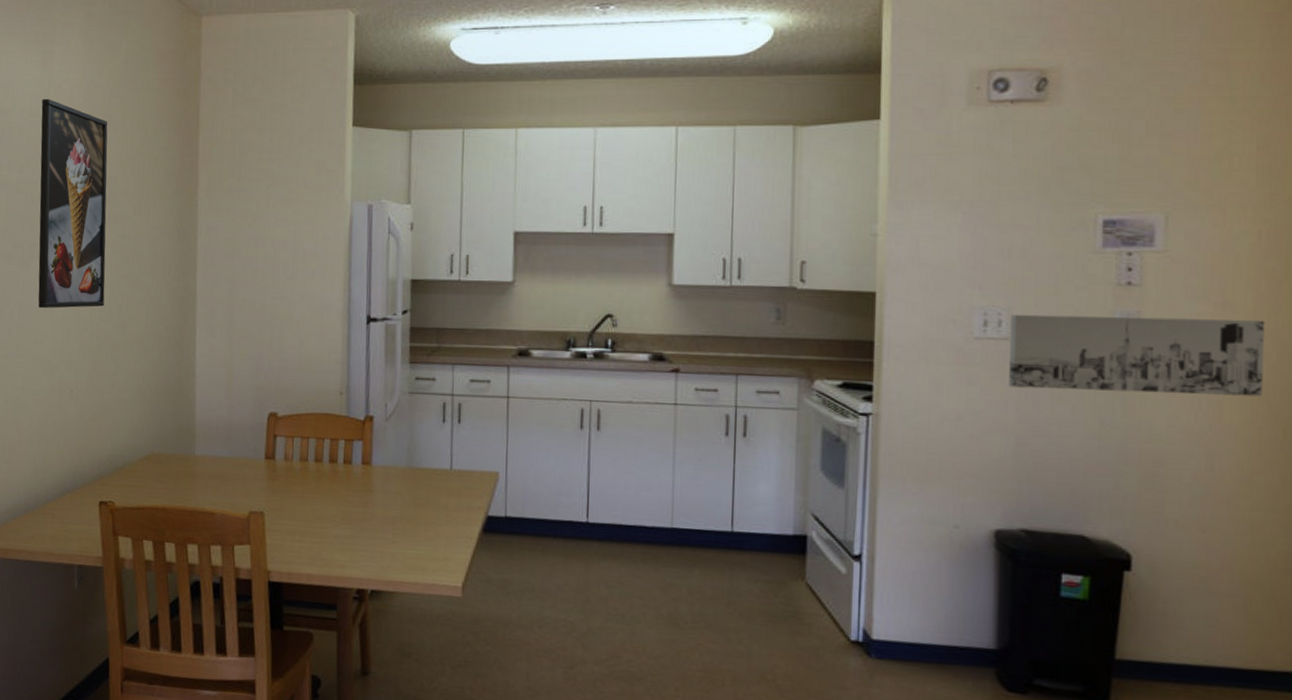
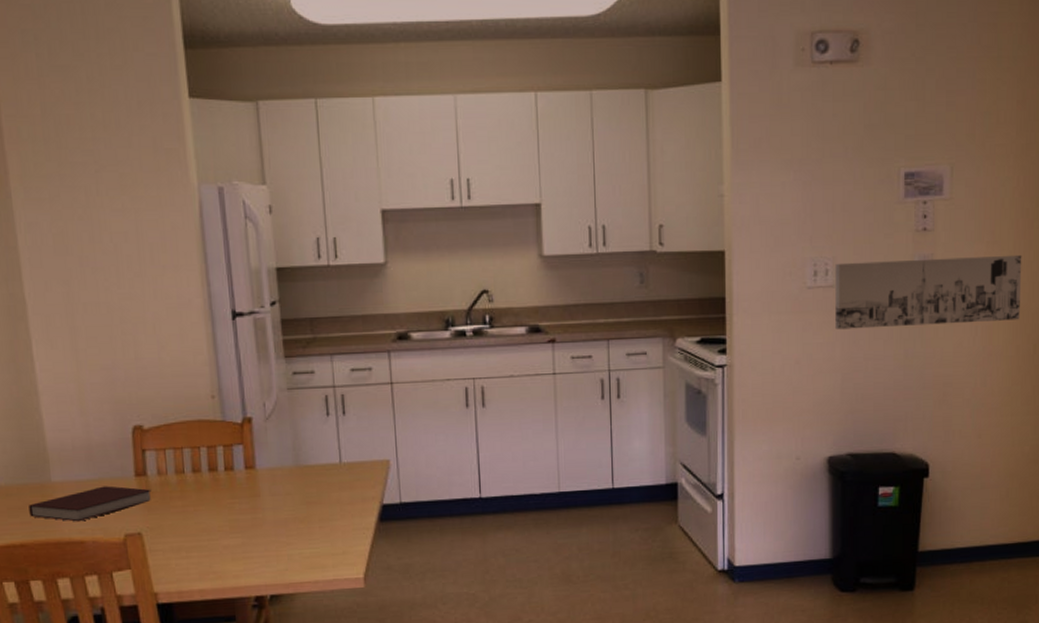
notebook: none [173,464,277,494] -> present [29,486,152,522]

